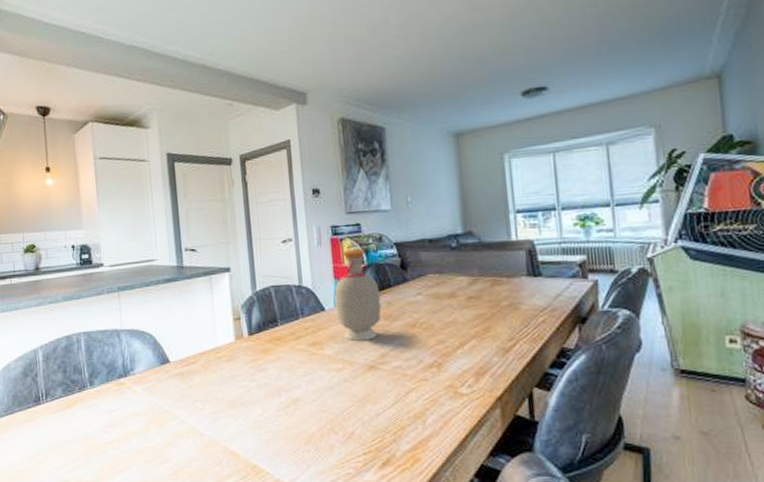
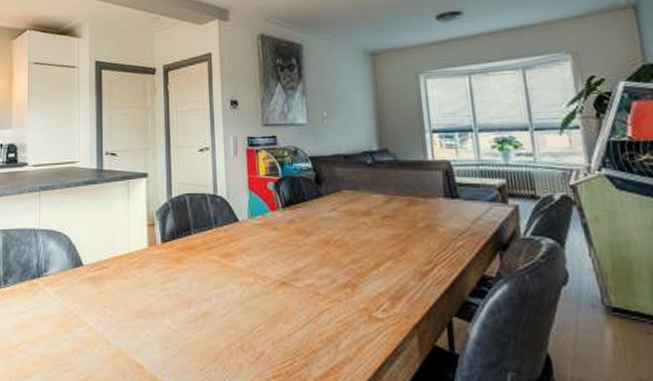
bottle: present [334,249,382,341] -> none [248,162,295,255]

